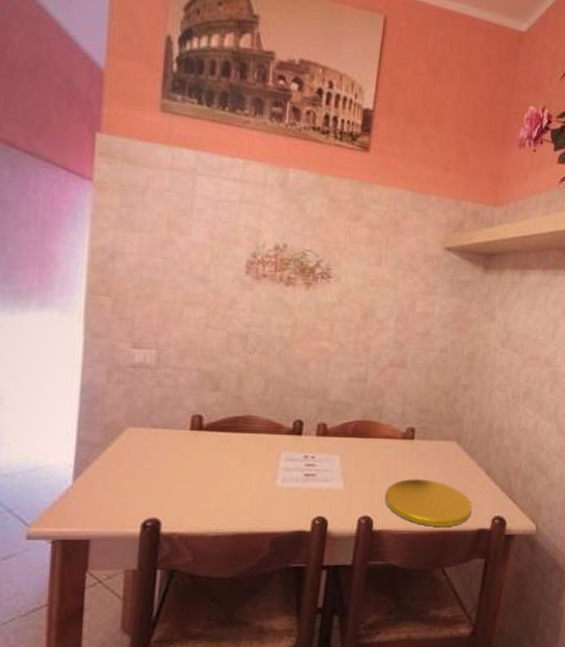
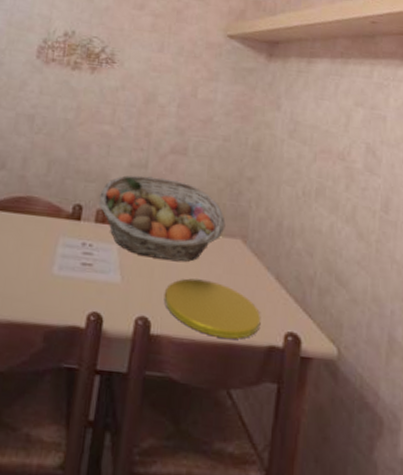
fruit basket: none [319,389,442,466] -> present [99,175,226,262]

